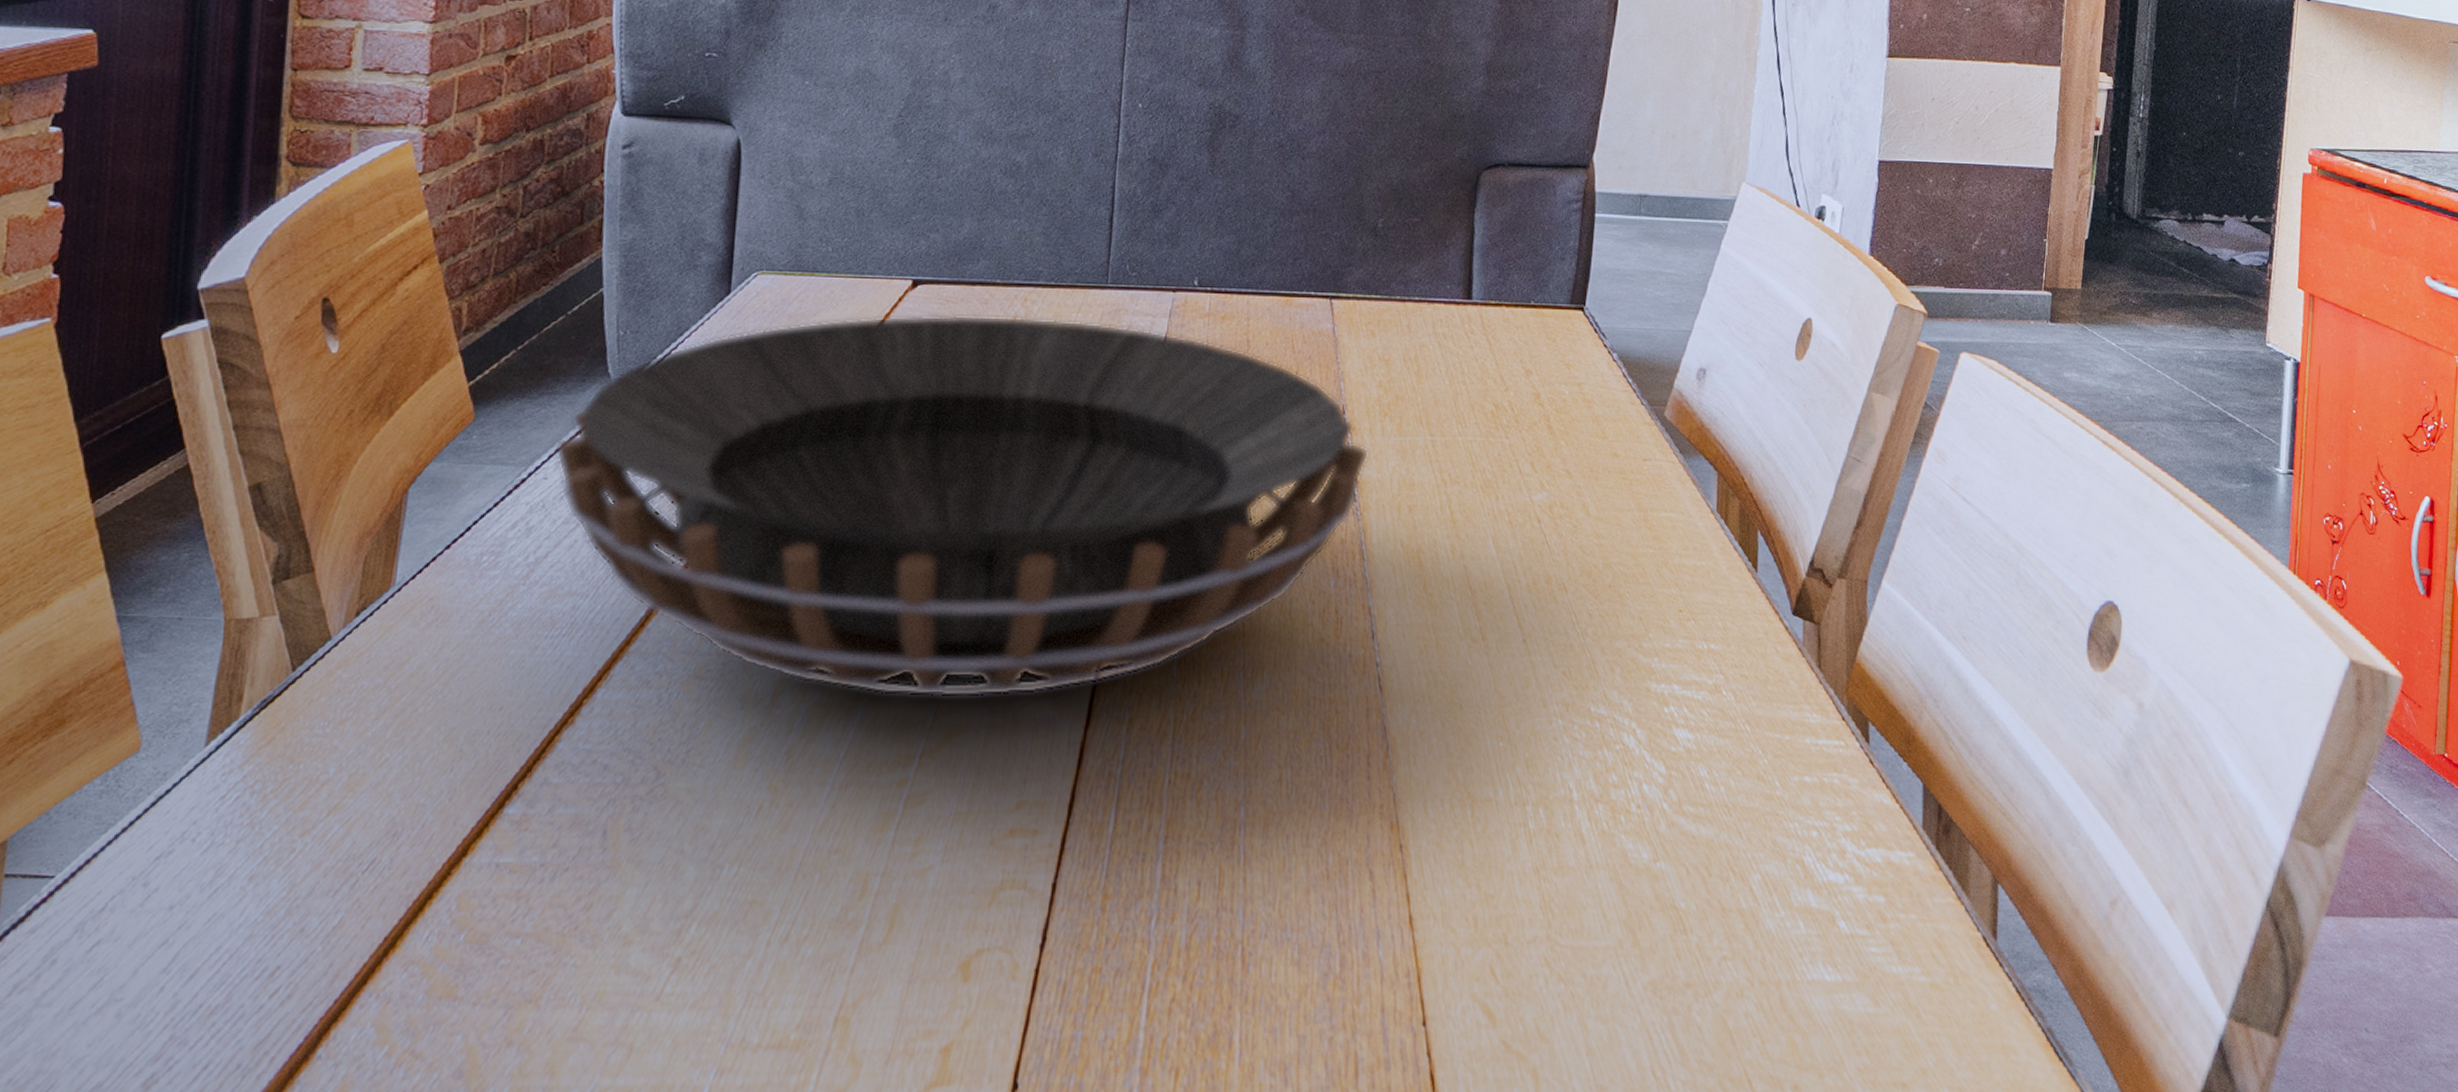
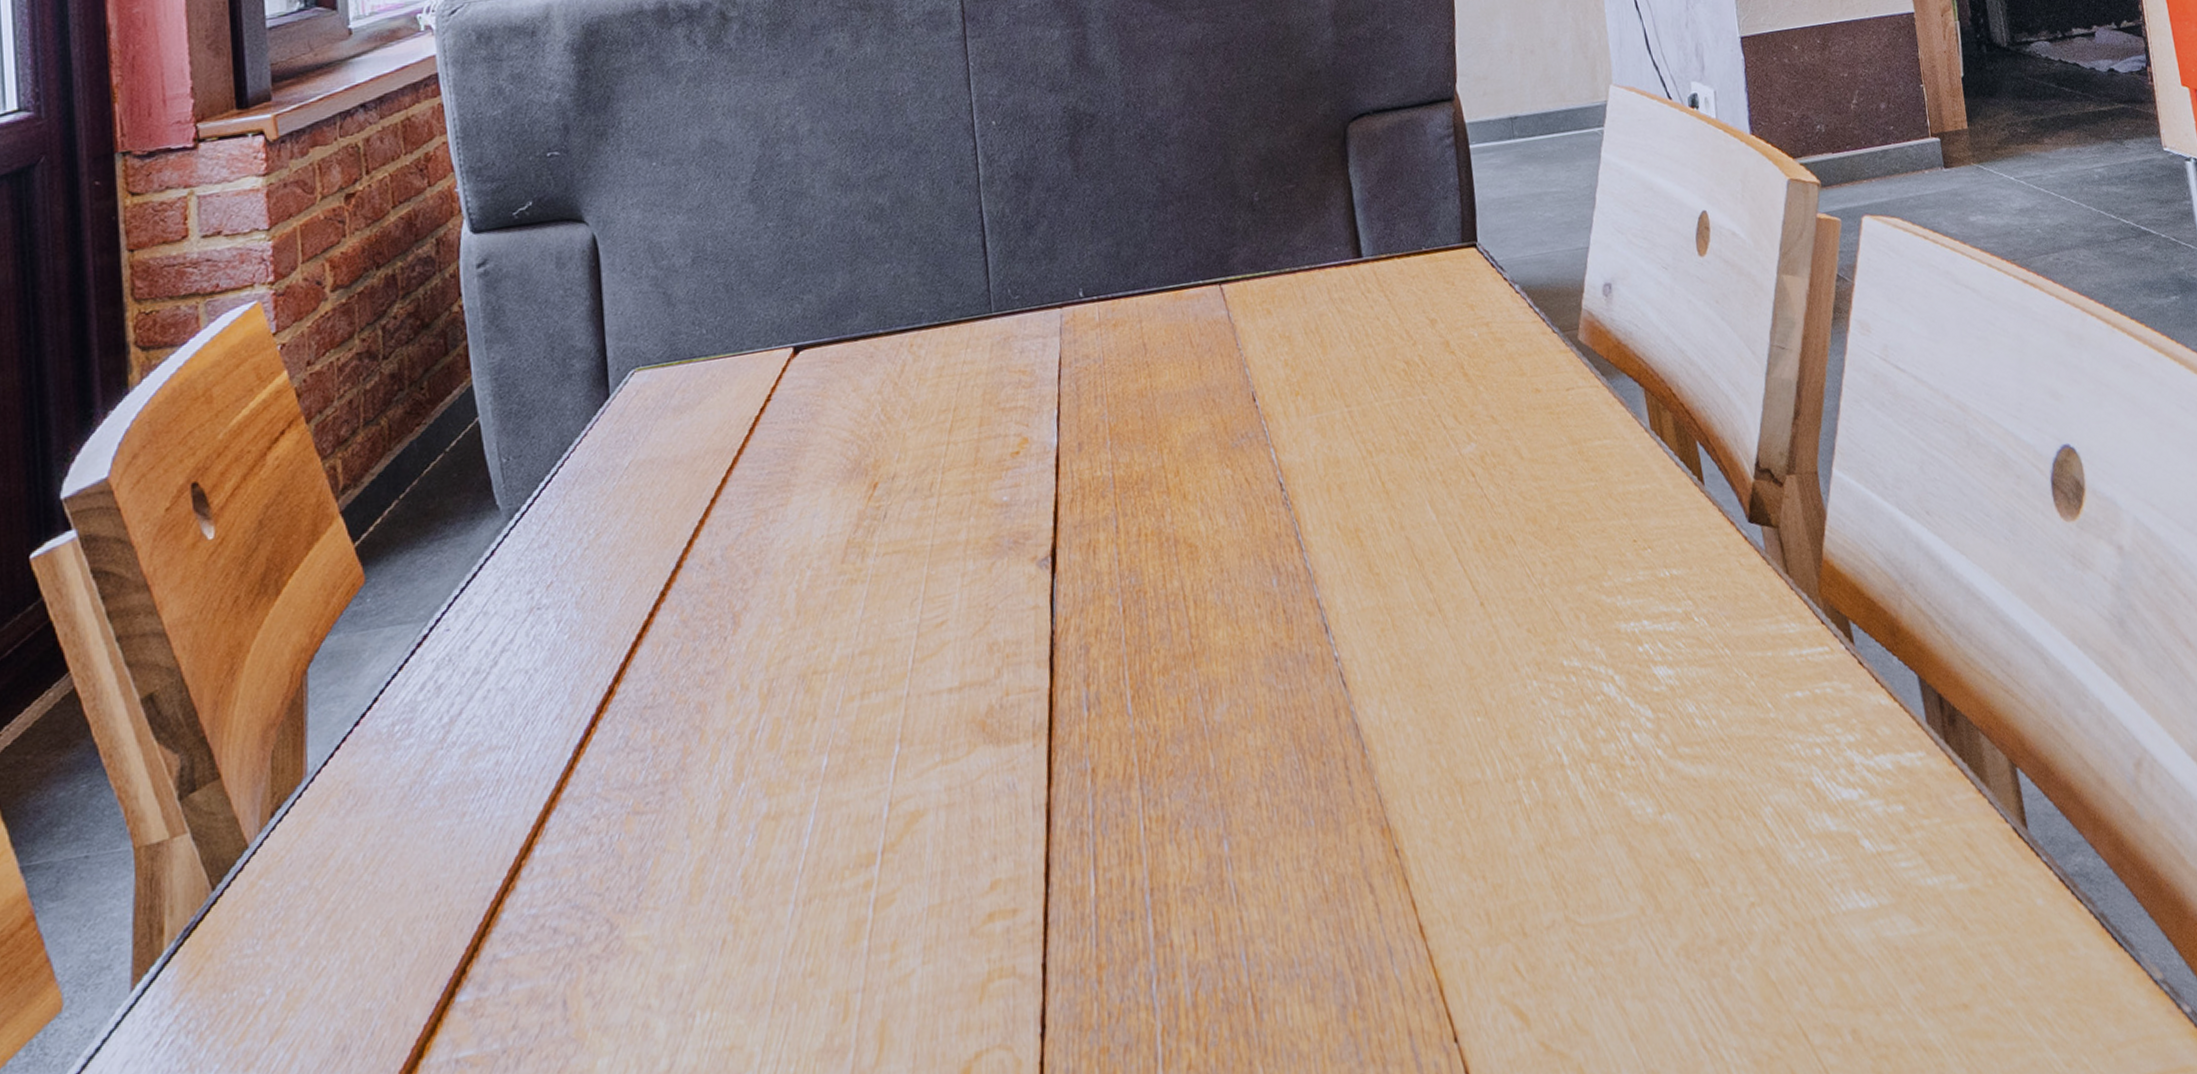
decorative bowl: present [554,315,1370,697] -> none [452,352,1289,797]

